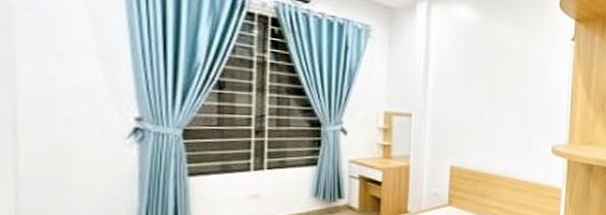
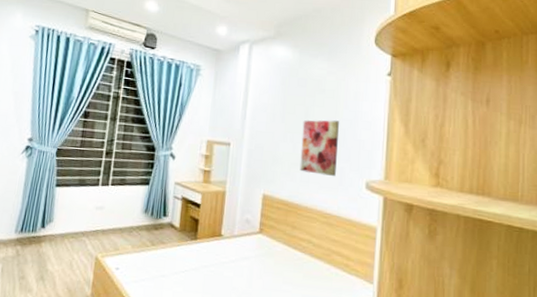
wall art: none [487,86,526,144] -> present [299,119,339,177]

